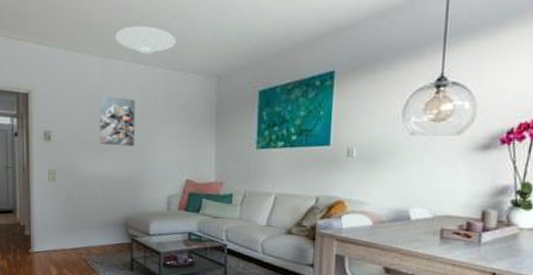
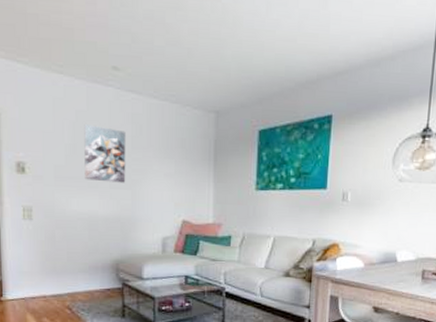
ceiling light: present [115,26,176,54] -> none [102,49,172,82]

